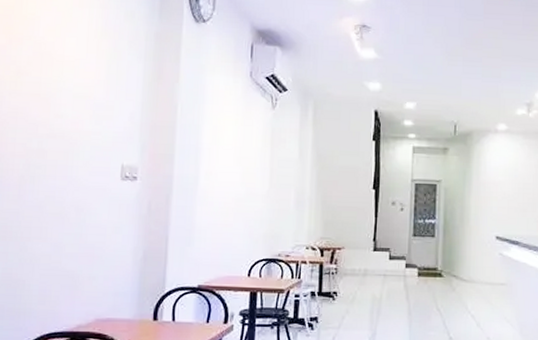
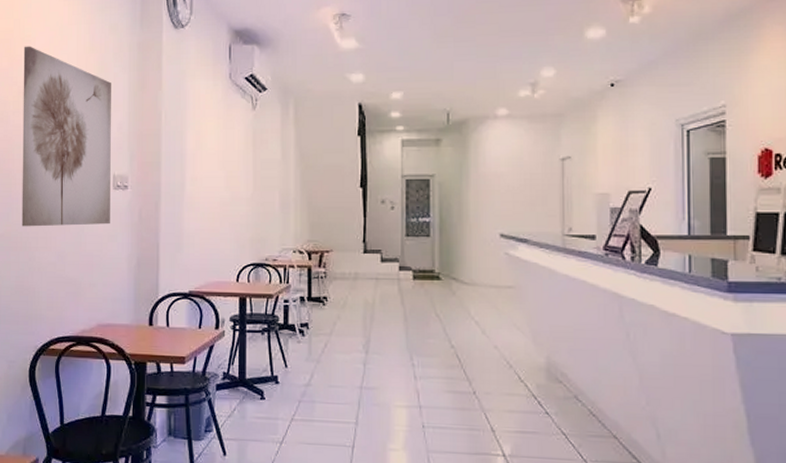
wall art: none [12,24,124,216] -> present [21,46,111,227]

